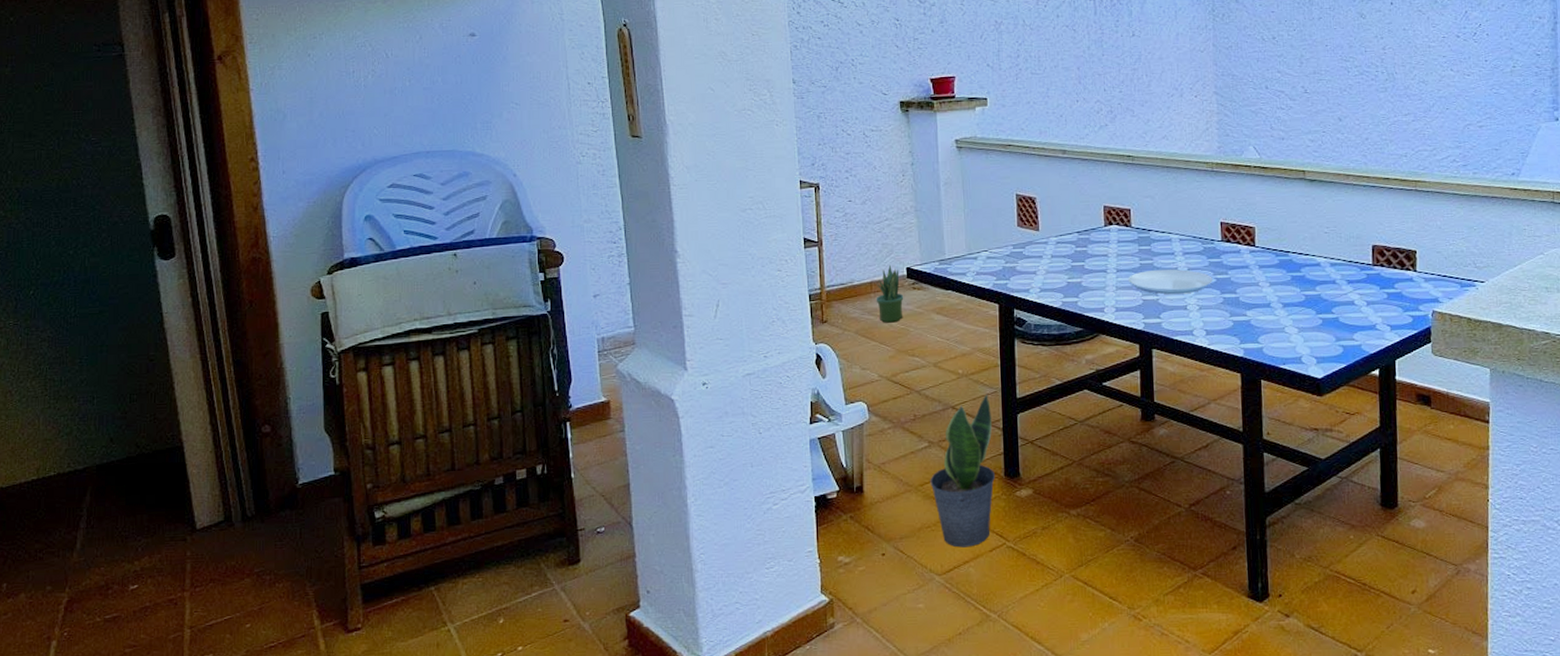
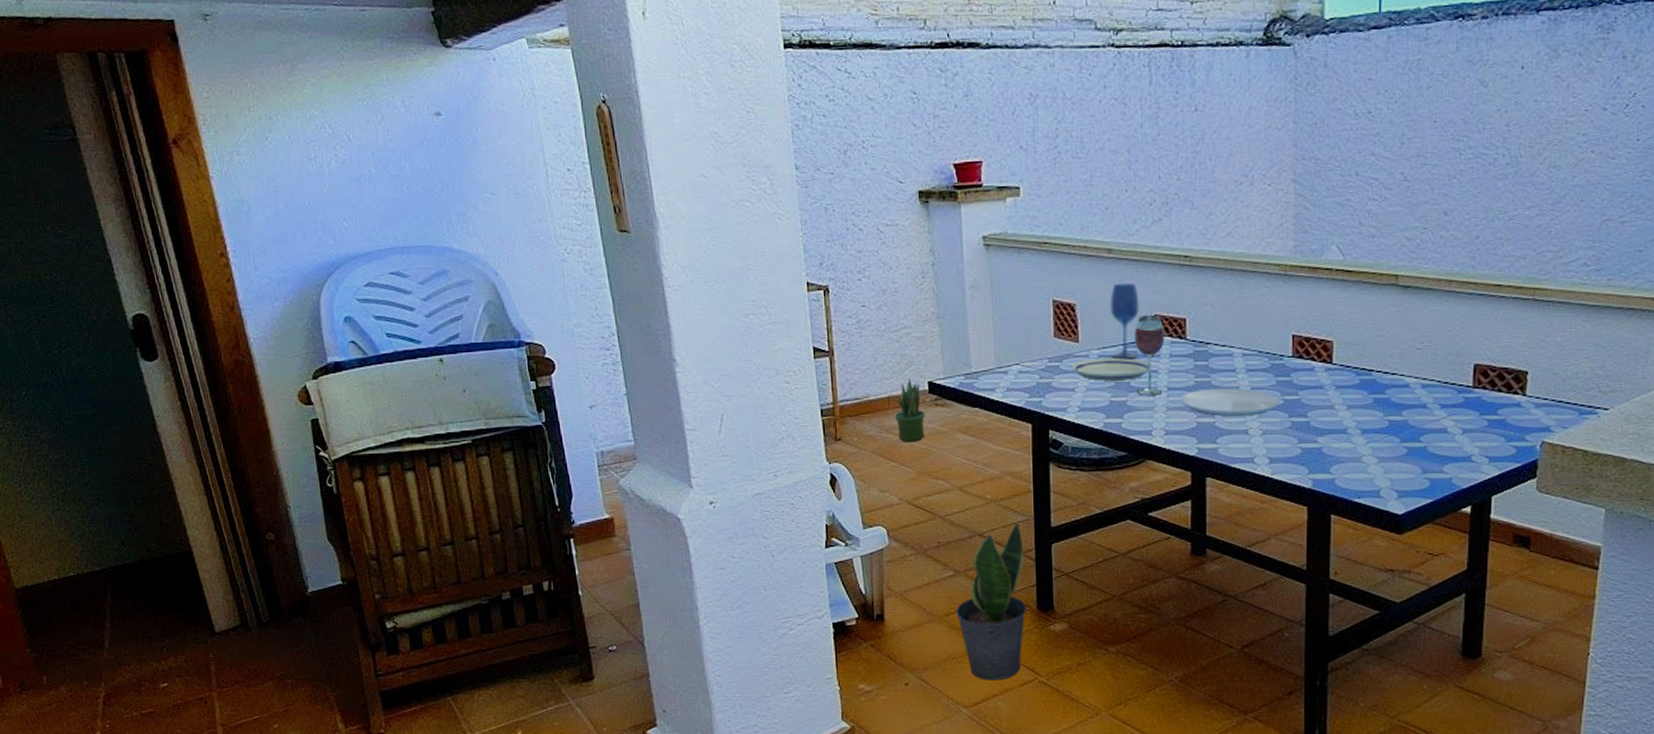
plate: none [1033,244,1103,265] -> present [1071,358,1152,381]
wineglass: none [1065,179,1091,245] -> present [1109,282,1140,359]
wineglass: none [1087,206,1113,277] -> present [1134,314,1165,395]

